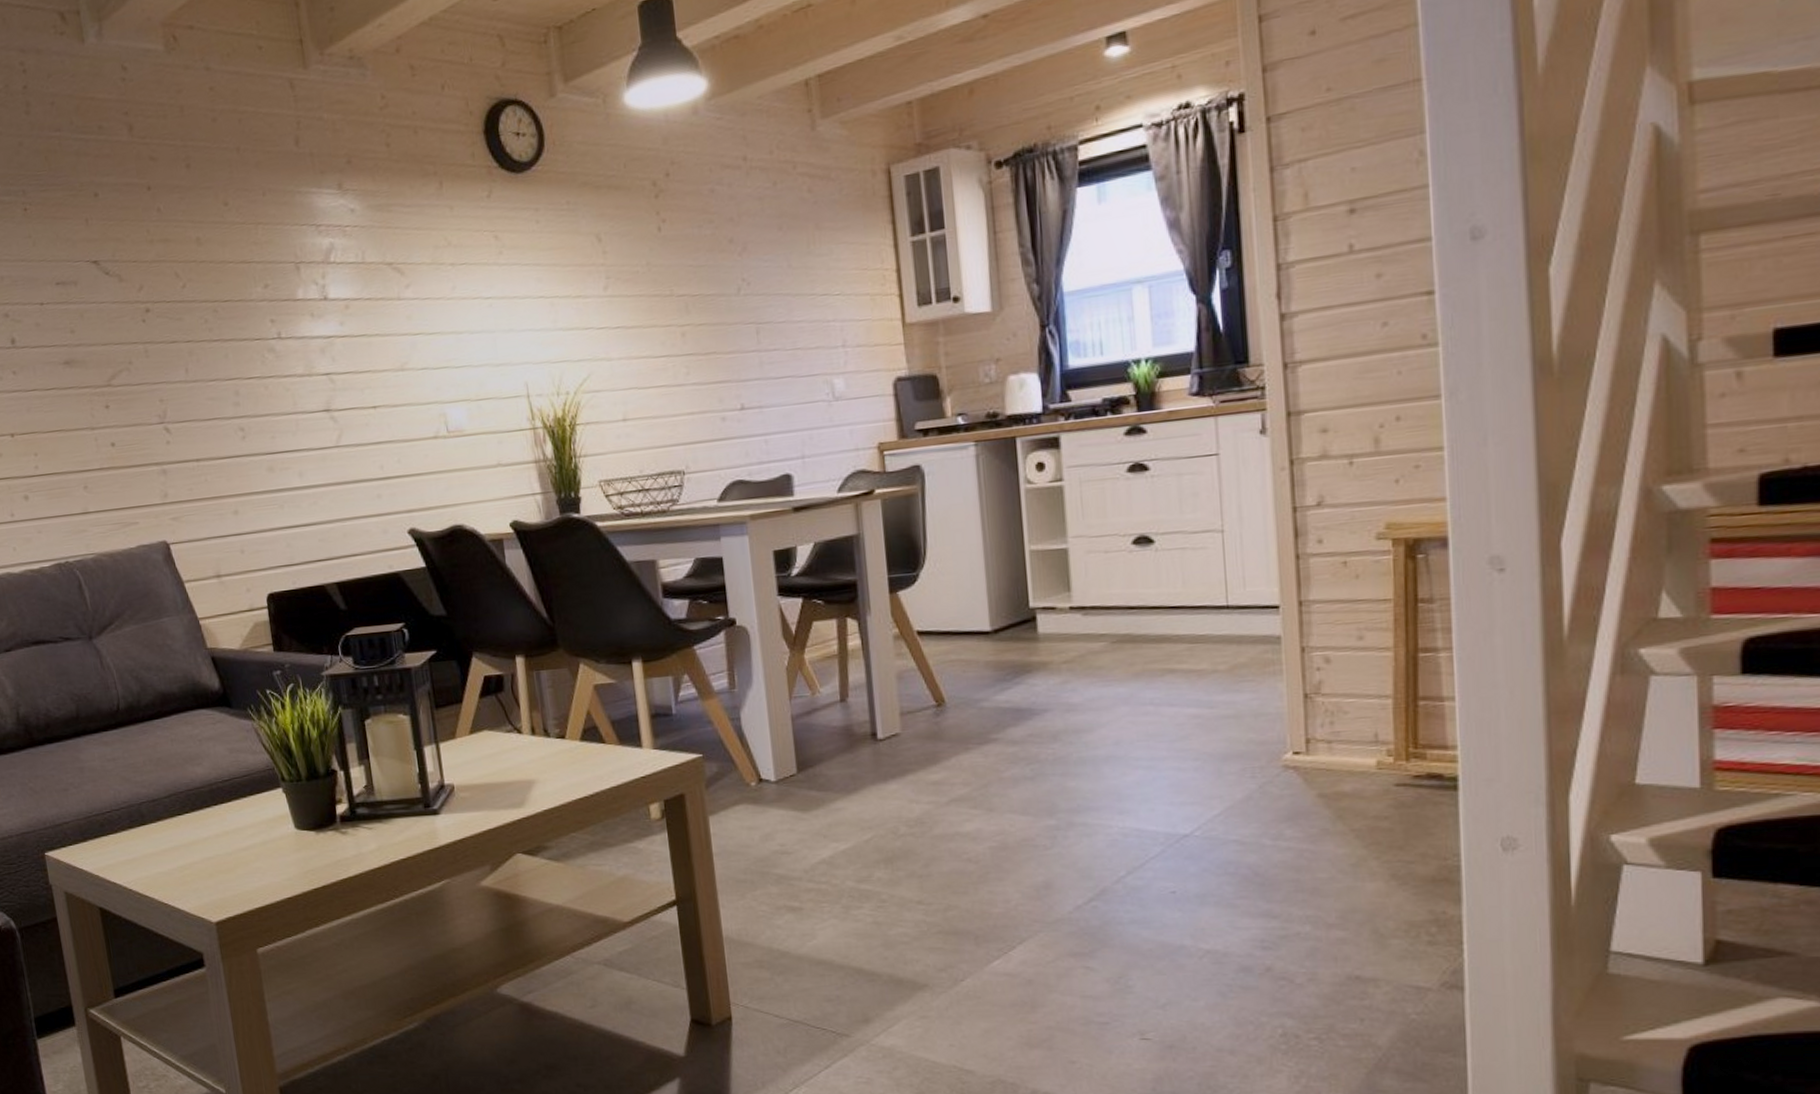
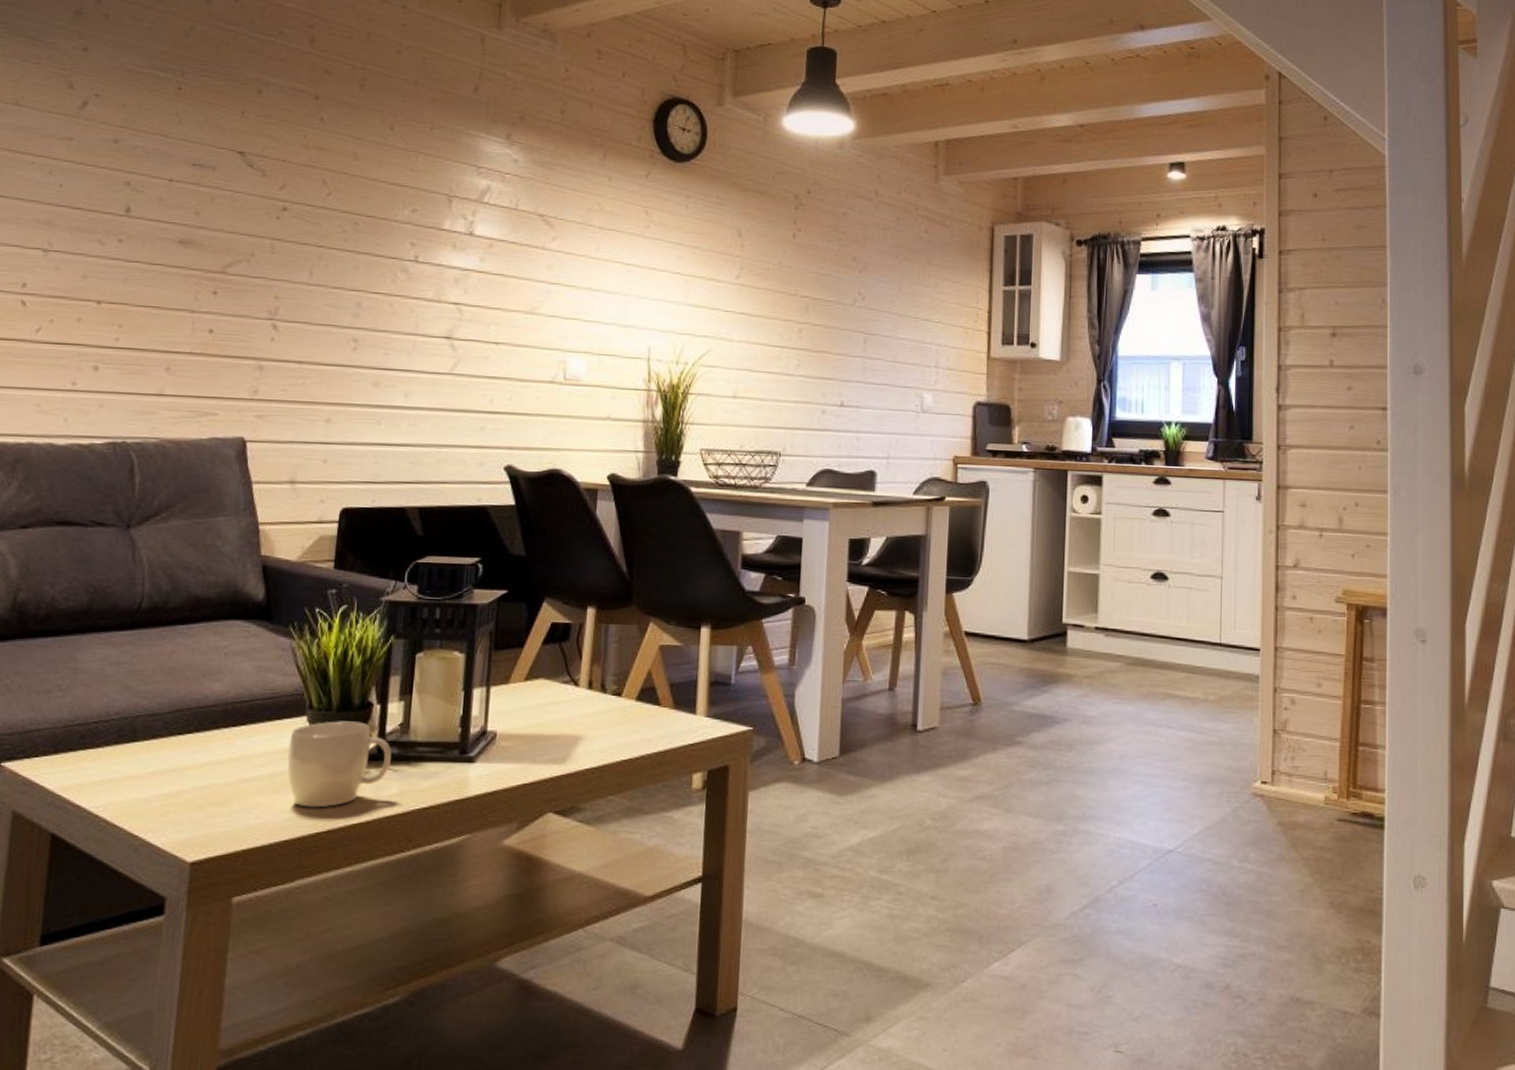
mug: none [271,788,365,868] -> present [286,721,392,808]

